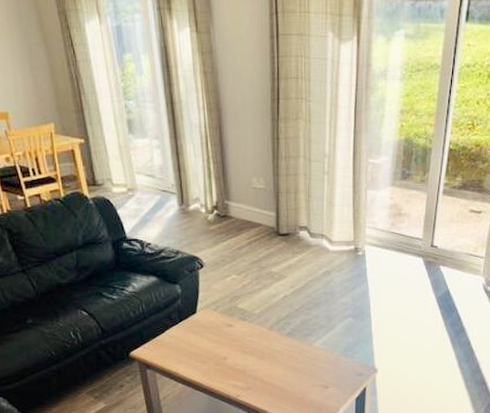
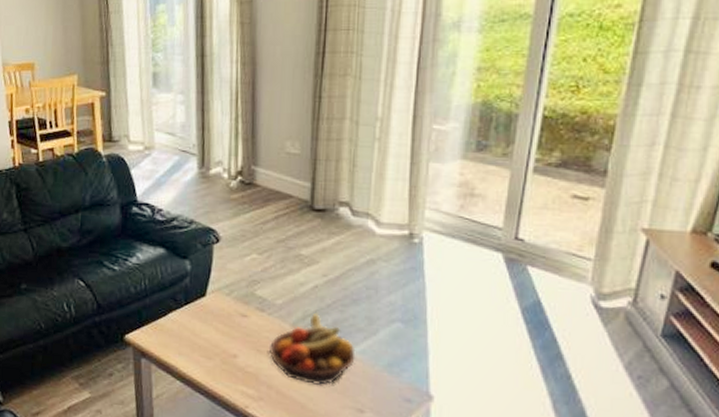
fruit bowl: none [253,317,319,372] -> present [270,312,356,385]

